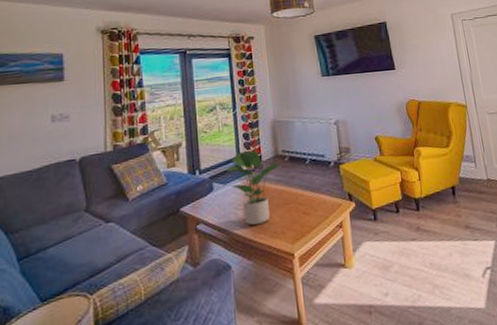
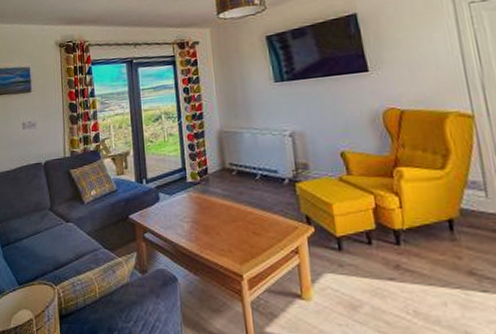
potted plant: present [226,151,281,225] -> none [171,162,229,239]

